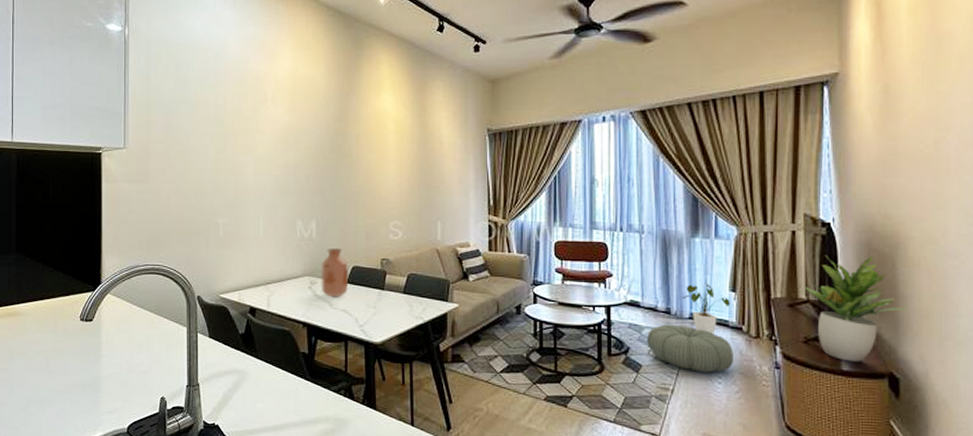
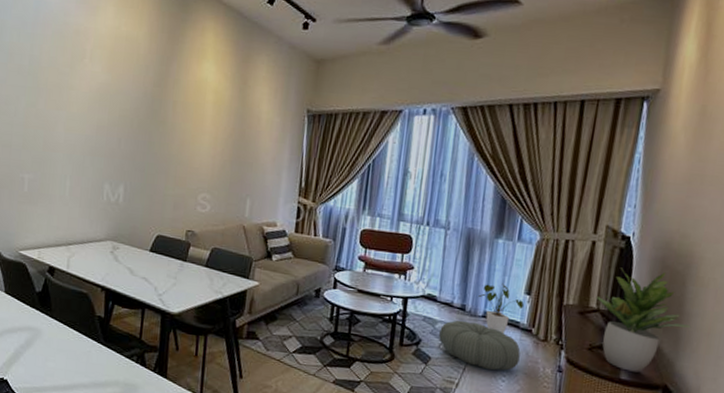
vase: present [321,249,348,298] -> none [122,215,152,265]

